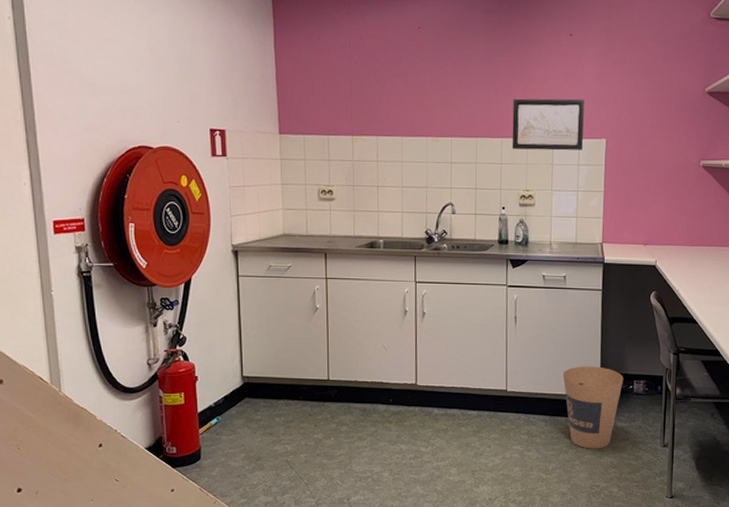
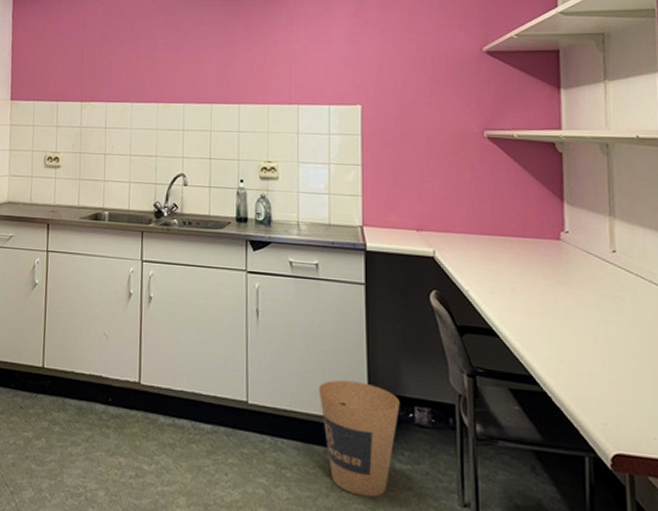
wall art: present [511,98,585,151] -> none [250,61,333,118]

